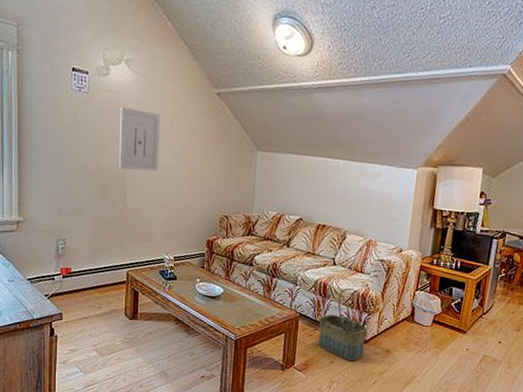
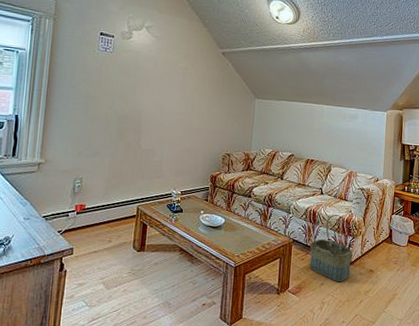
wall art: present [119,106,160,172] -> none [136,63,174,117]

